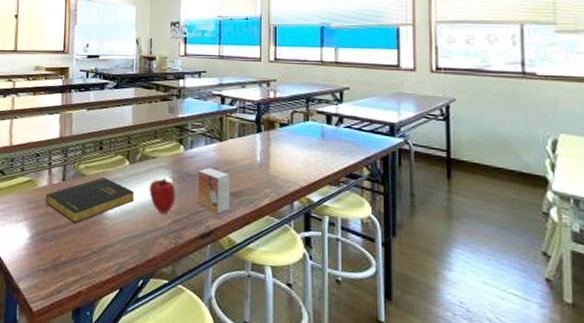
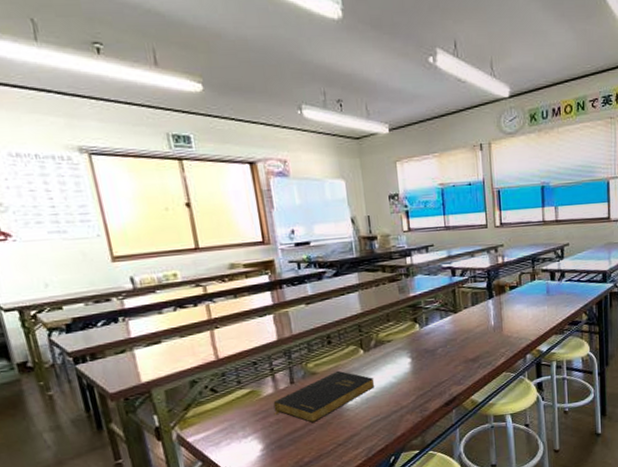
apple: present [149,178,176,214] -> none [388,359,417,393]
small box: present [198,167,230,215] -> none [436,340,470,381]

